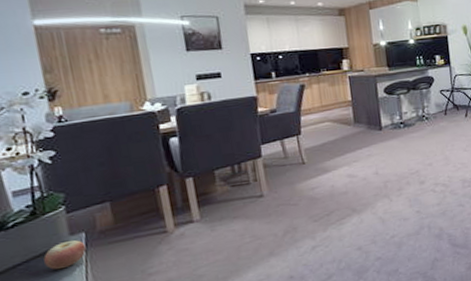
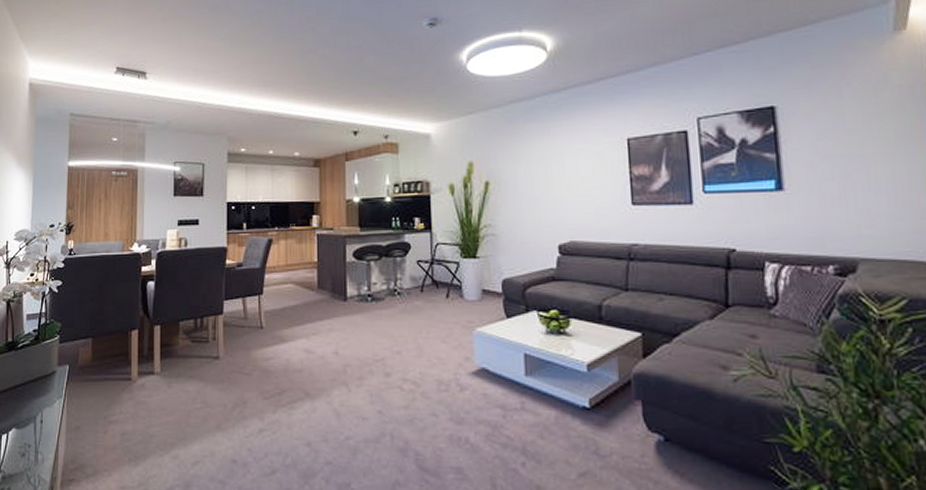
apple: present [43,240,87,270] -> none [36,370,67,398]

